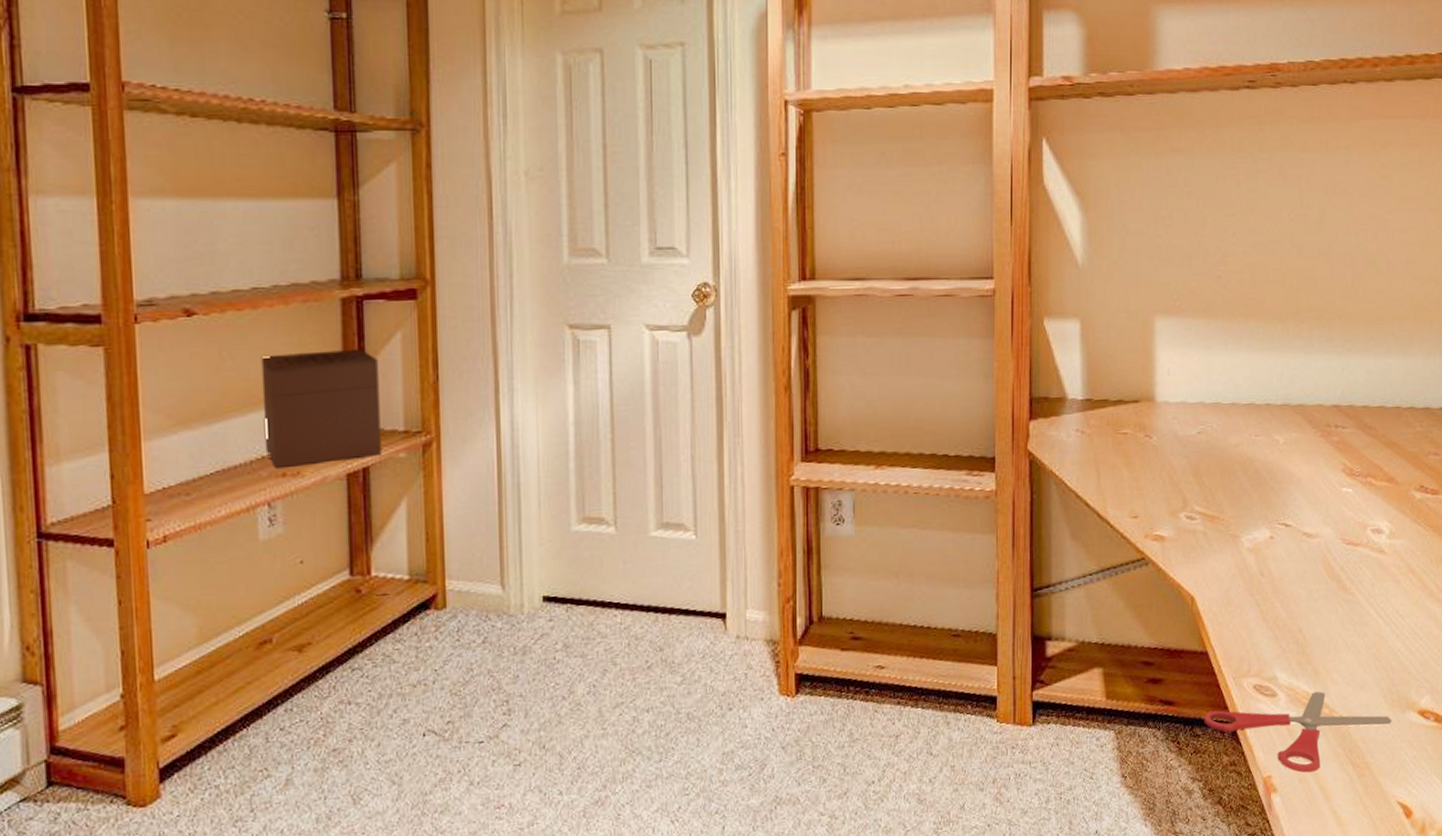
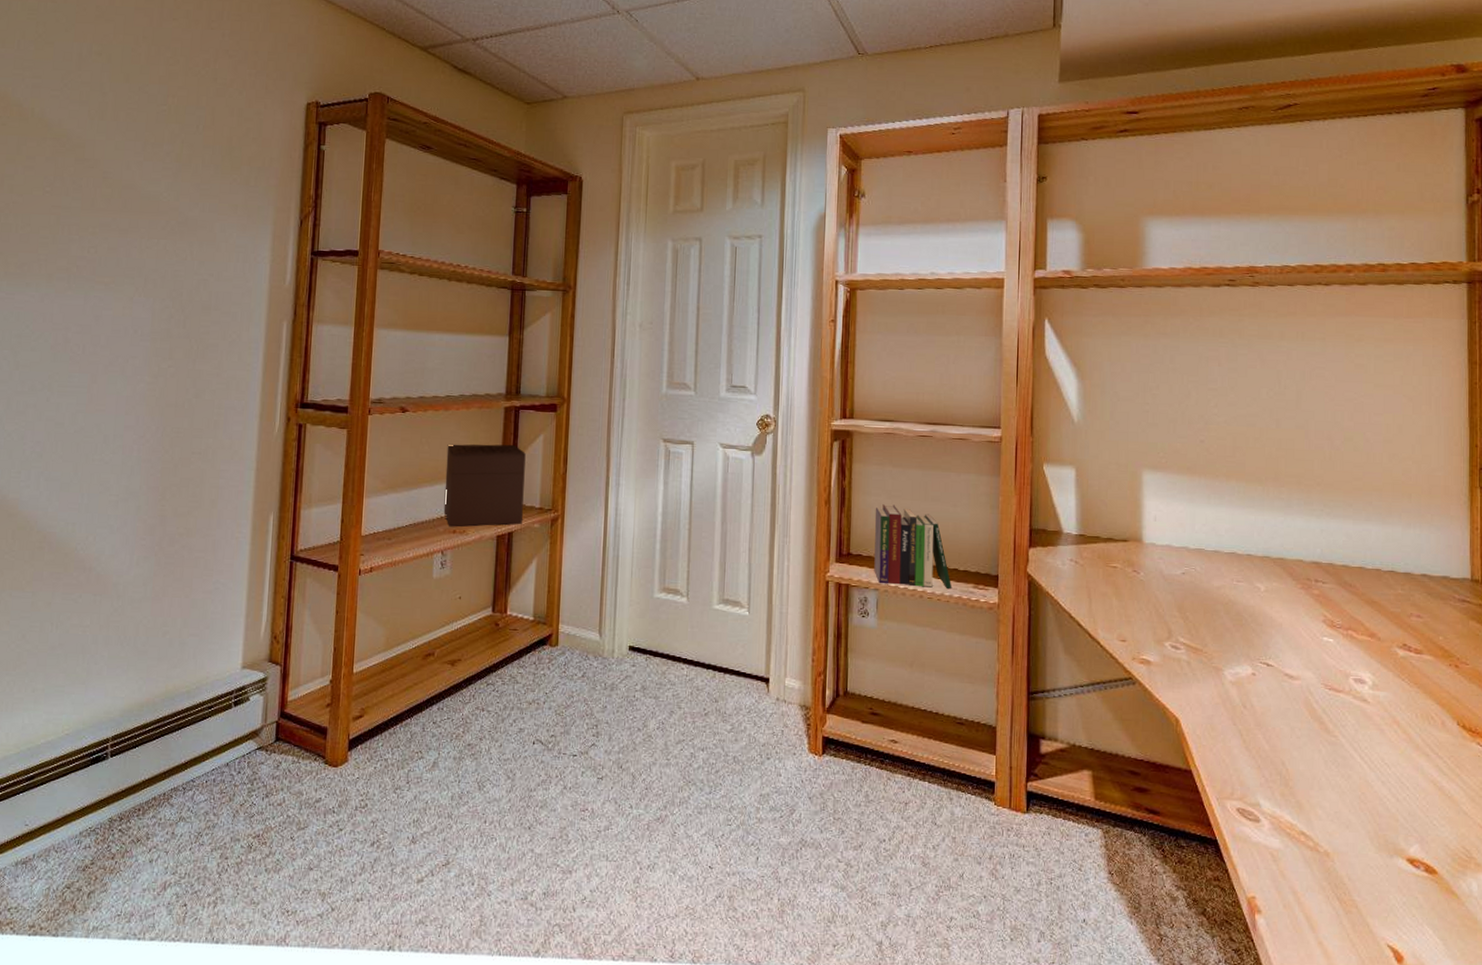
books: none [846,384,941,483] -> present [874,504,951,590]
scissors: present [1204,691,1392,774] -> none [1188,824,1379,901]

